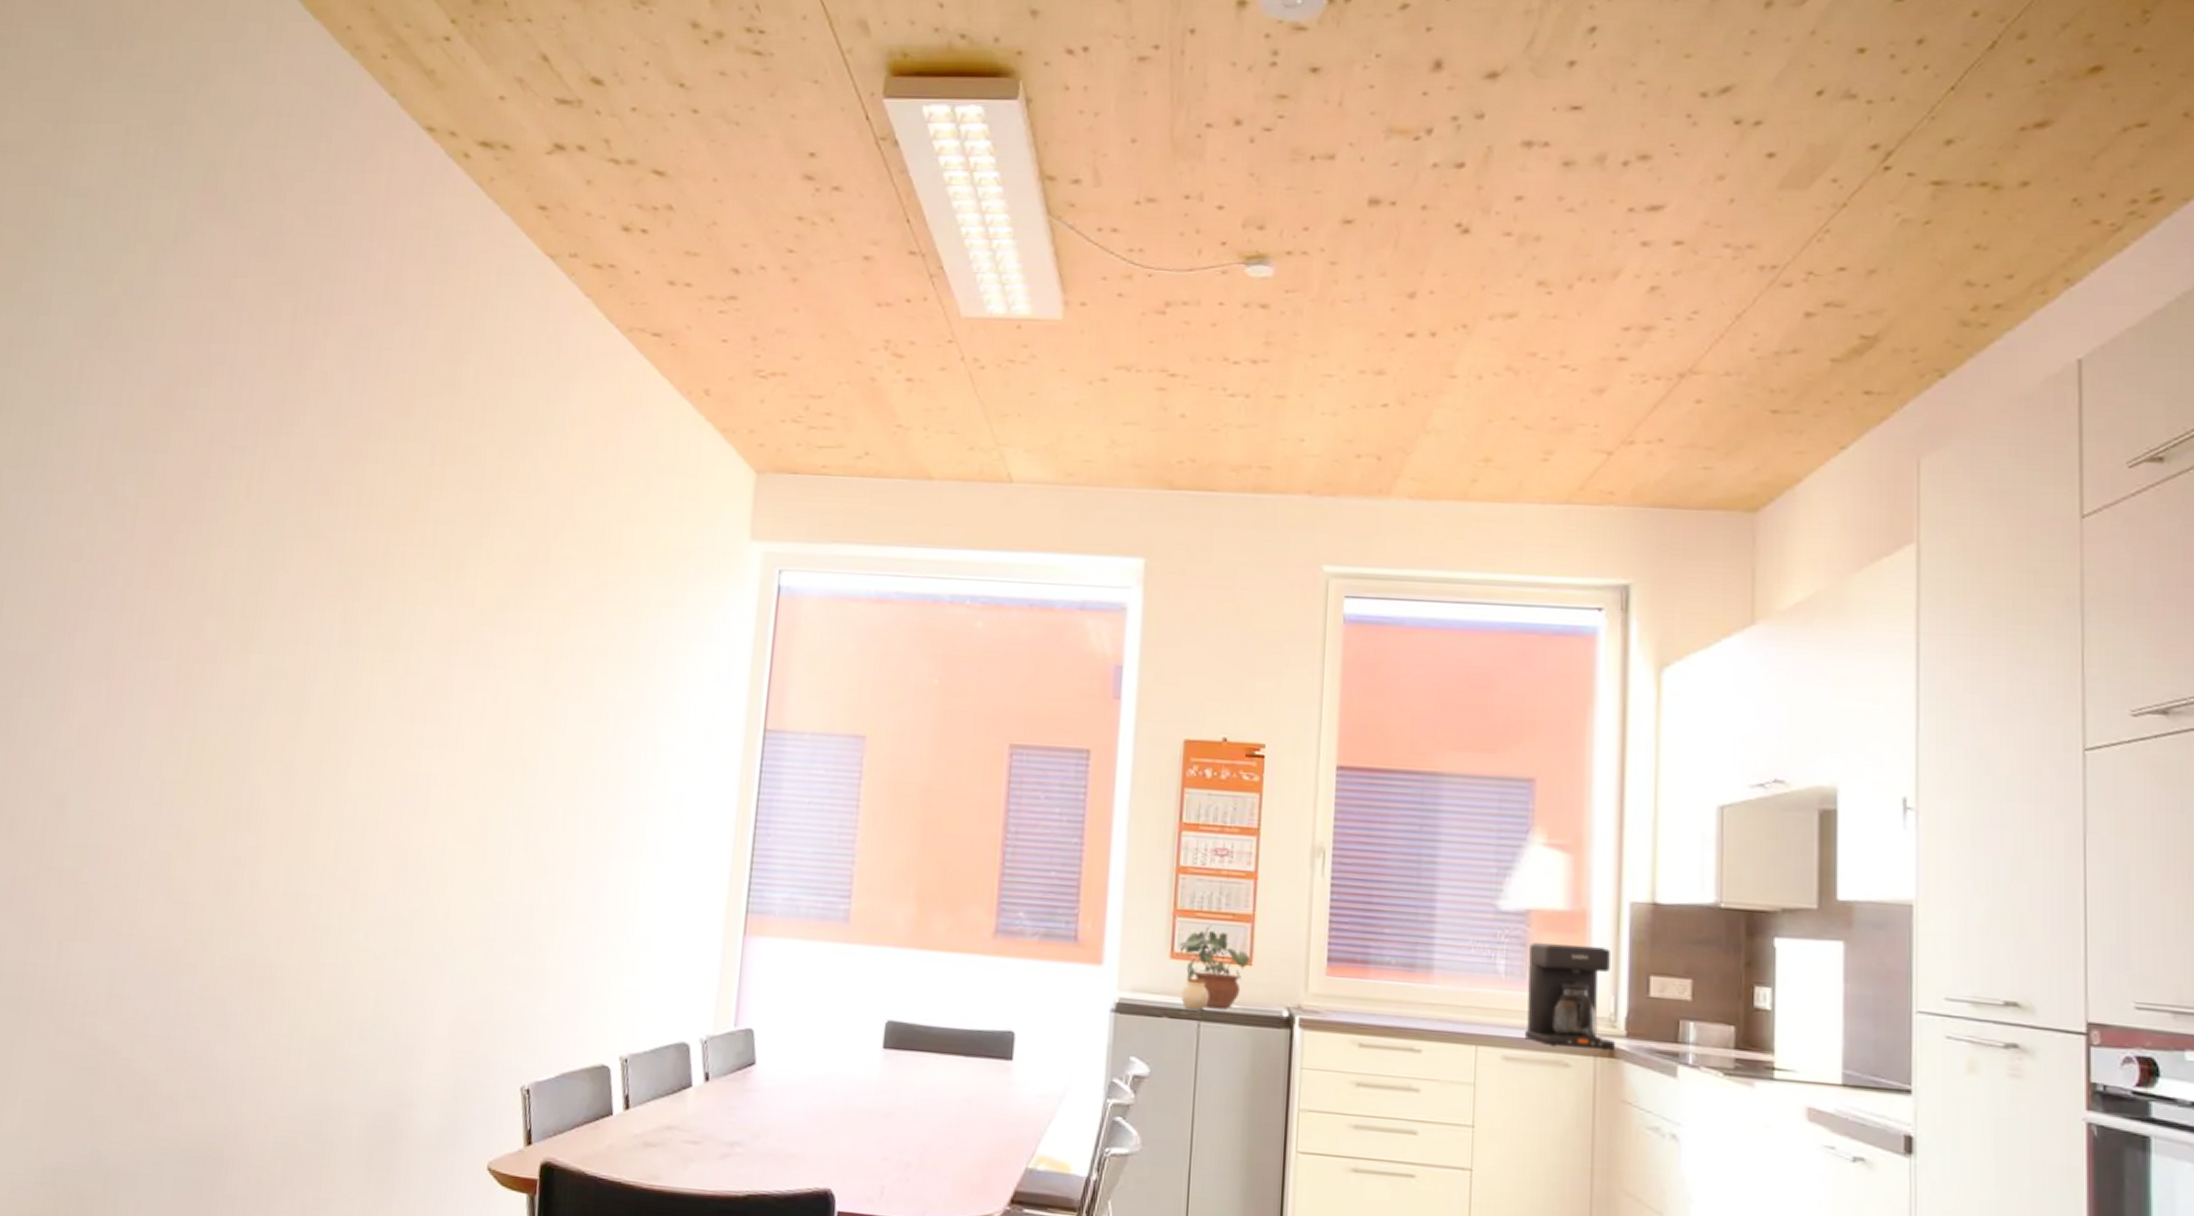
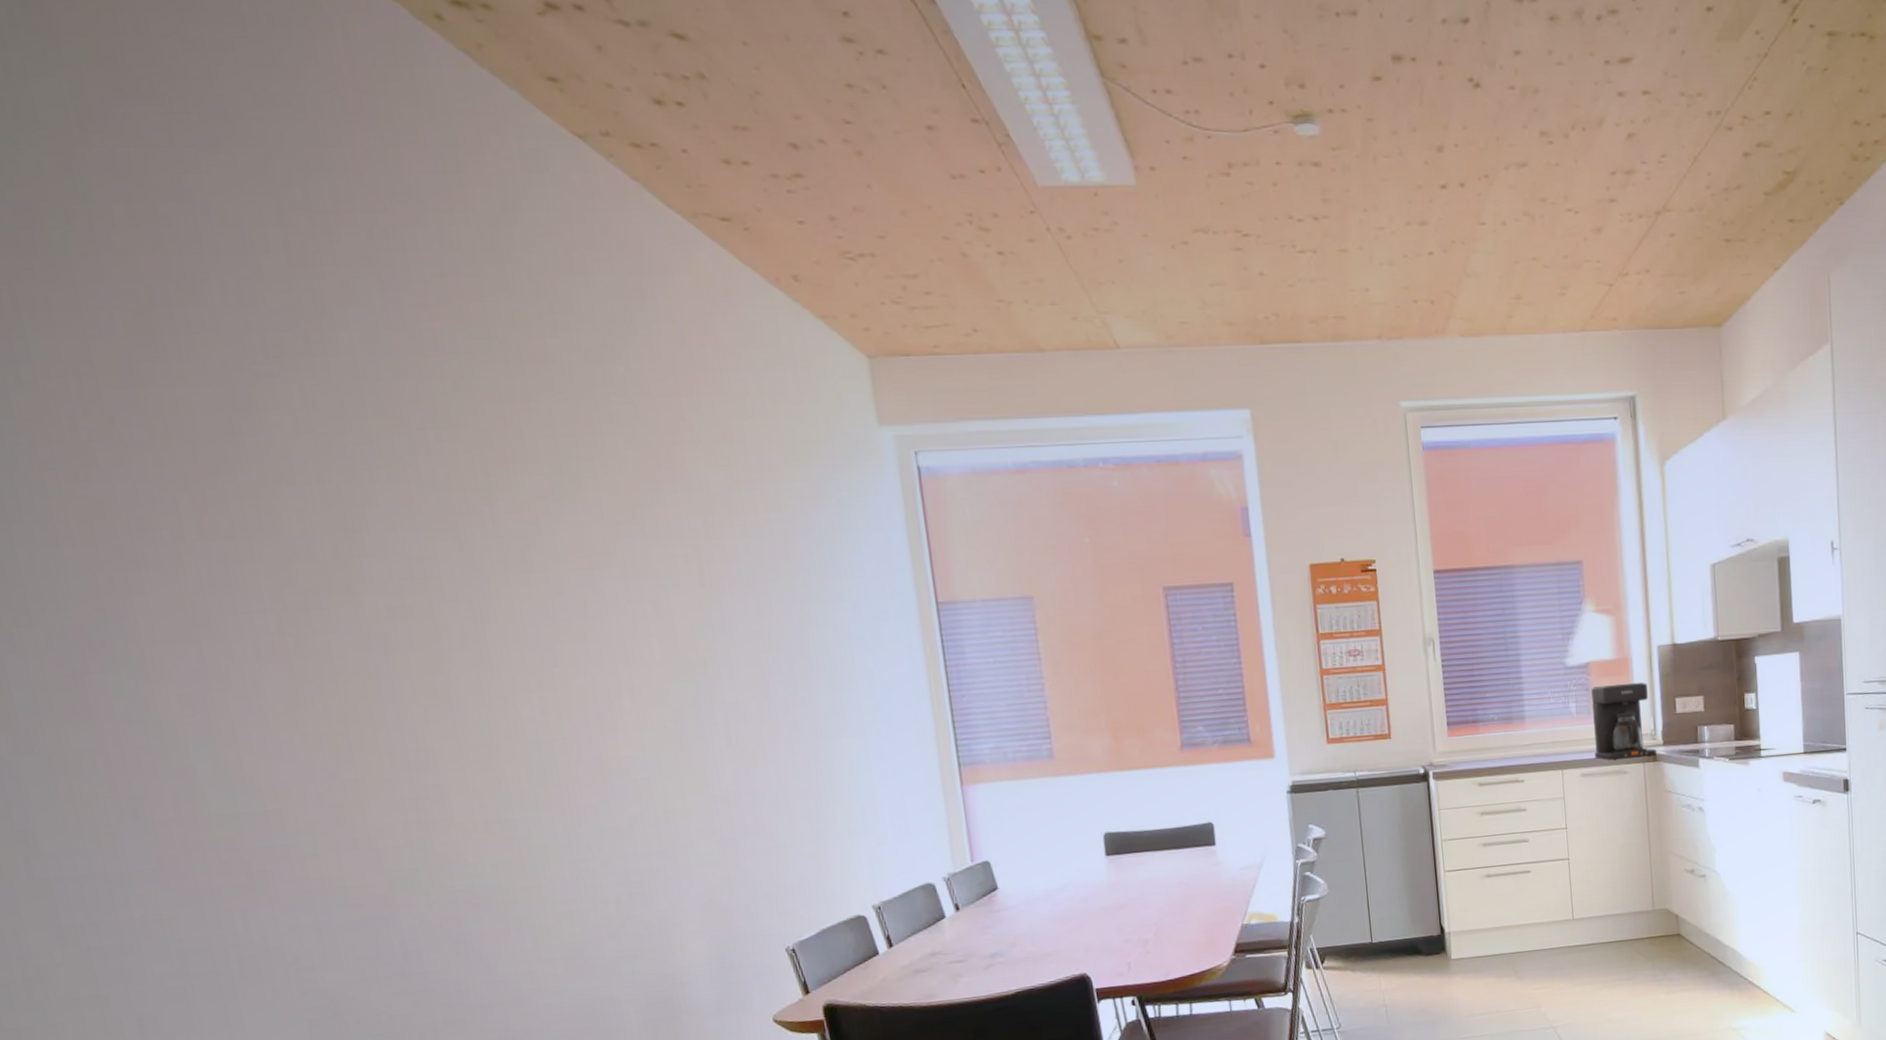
potted plant: present [1179,925,1251,1010] -> none [1332,712,1389,777]
jar: present [1181,979,1209,1010] -> none [1340,756,1362,780]

